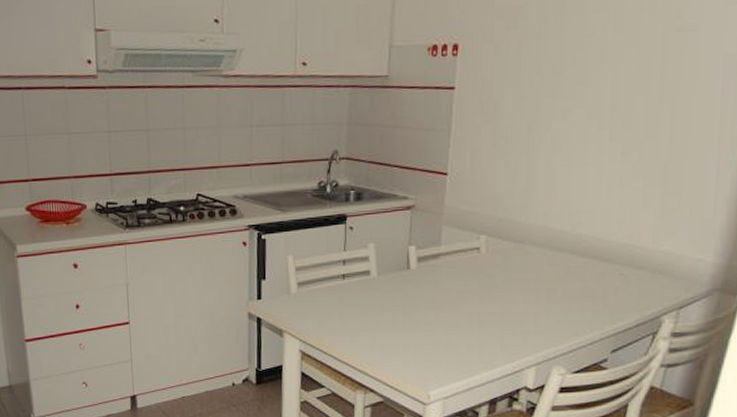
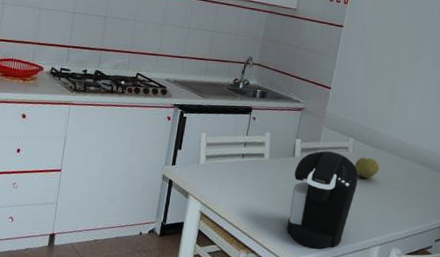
coffee maker: none [410,256,497,379] -> present [286,151,359,249]
fruit: none [490,256,526,285] -> present [354,157,380,179]

